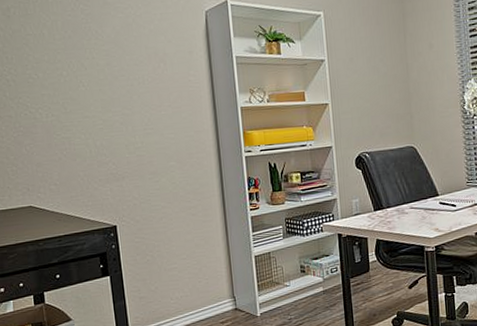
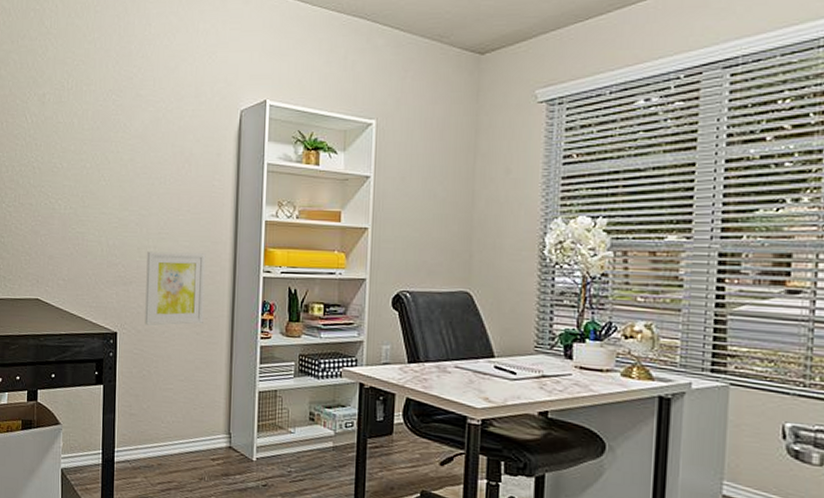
wall art: none [135,142,197,214] -> present [145,251,206,326]

